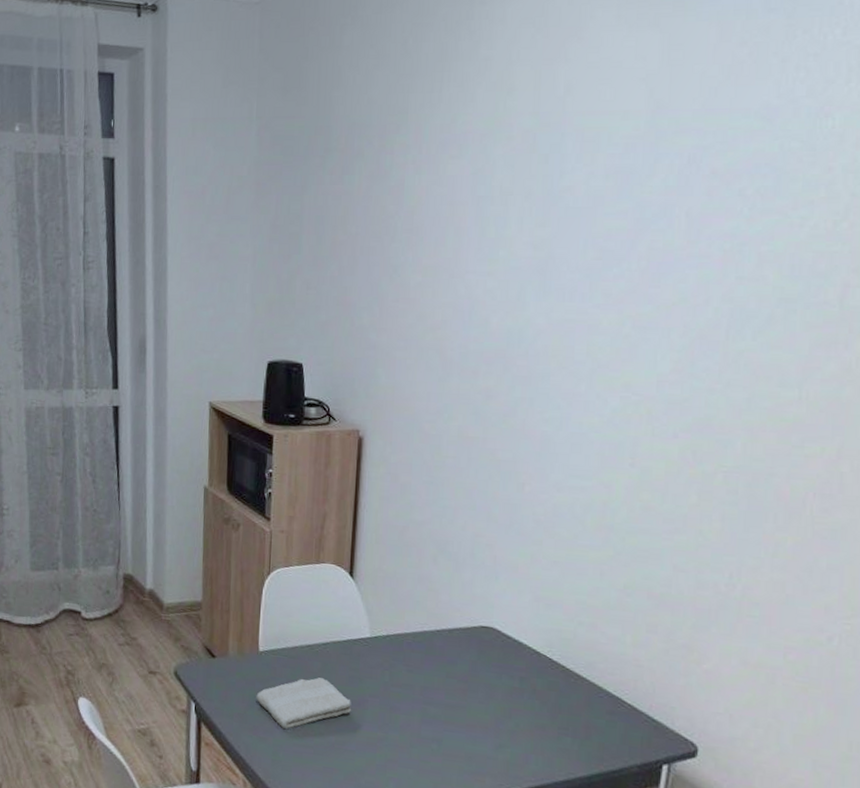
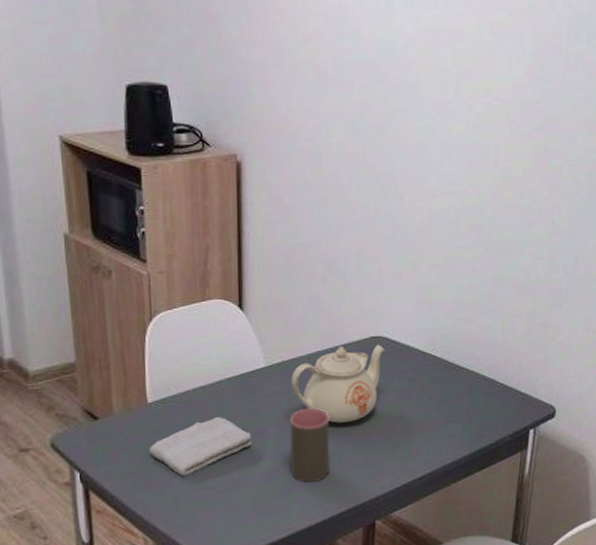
cup: none [387,686,431,766] -> present [289,408,330,484]
teapot: none [395,630,495,711] -> present [291,344,385,423]

